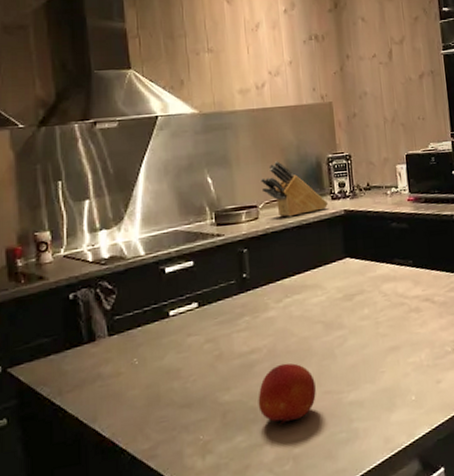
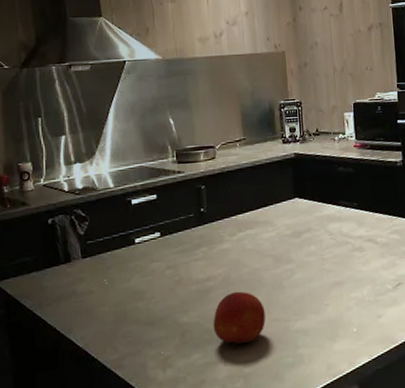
knife block: present [261,161,328,217] -> none [218,105,279,158]

